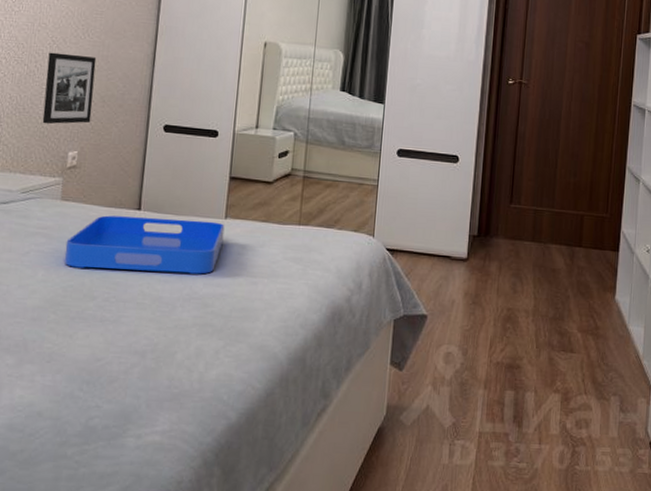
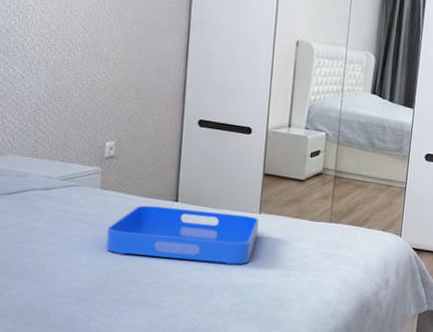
picture frame: present [42,52,97,125] -> none [78,41,130,115]

